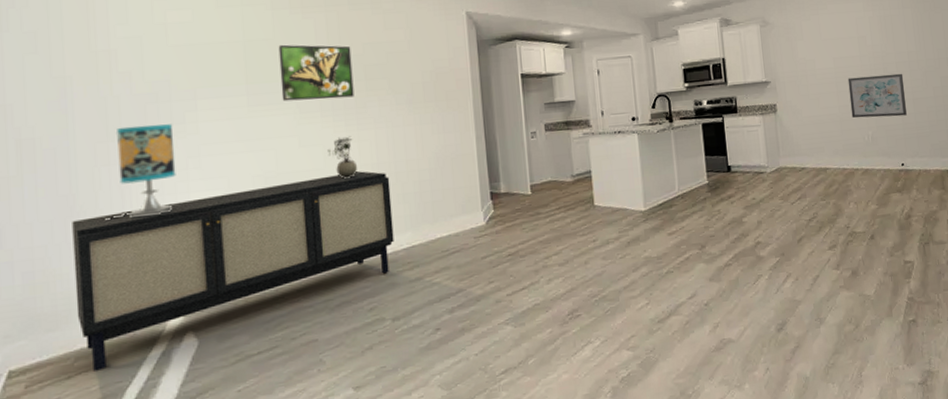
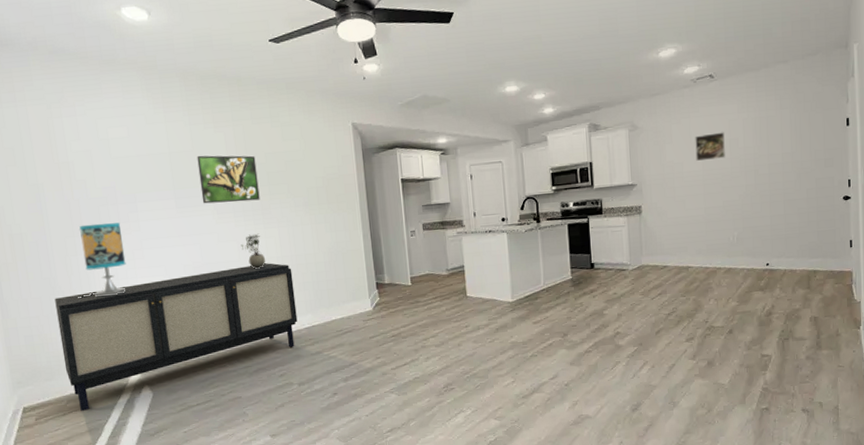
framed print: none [825,29,855,58] -> present [695,132,725,161]
wall art: present [847,73,907,118] -> none [716,175,776,220]

